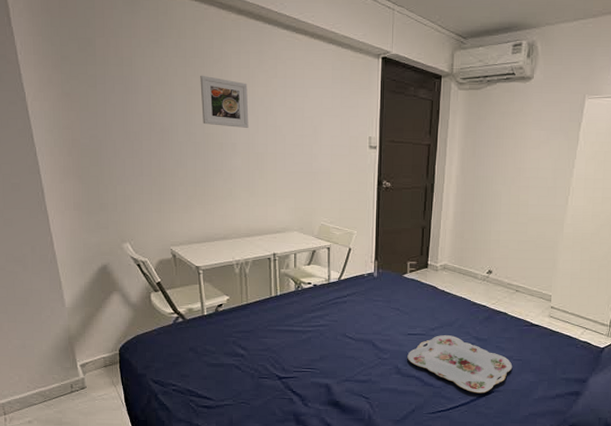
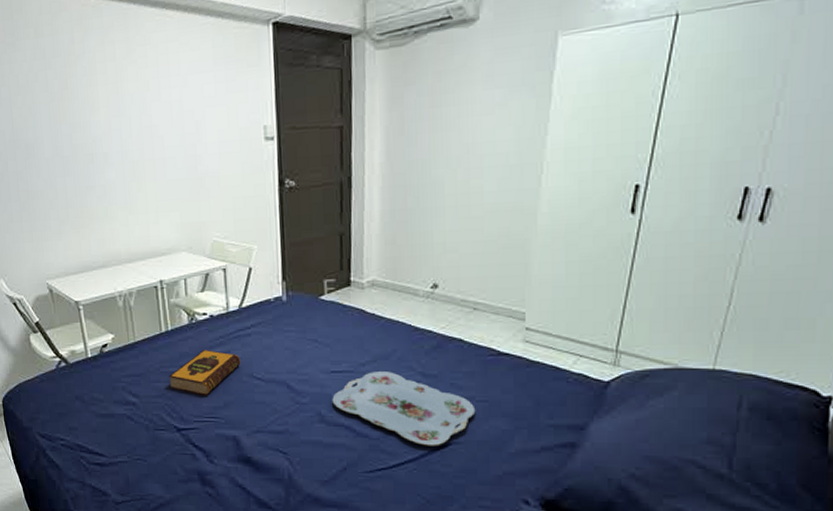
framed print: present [200,75,249,128] -> none [62,76,121,135]
hardback book: none [274,312,336,351] -> present [168,349,241,396]

